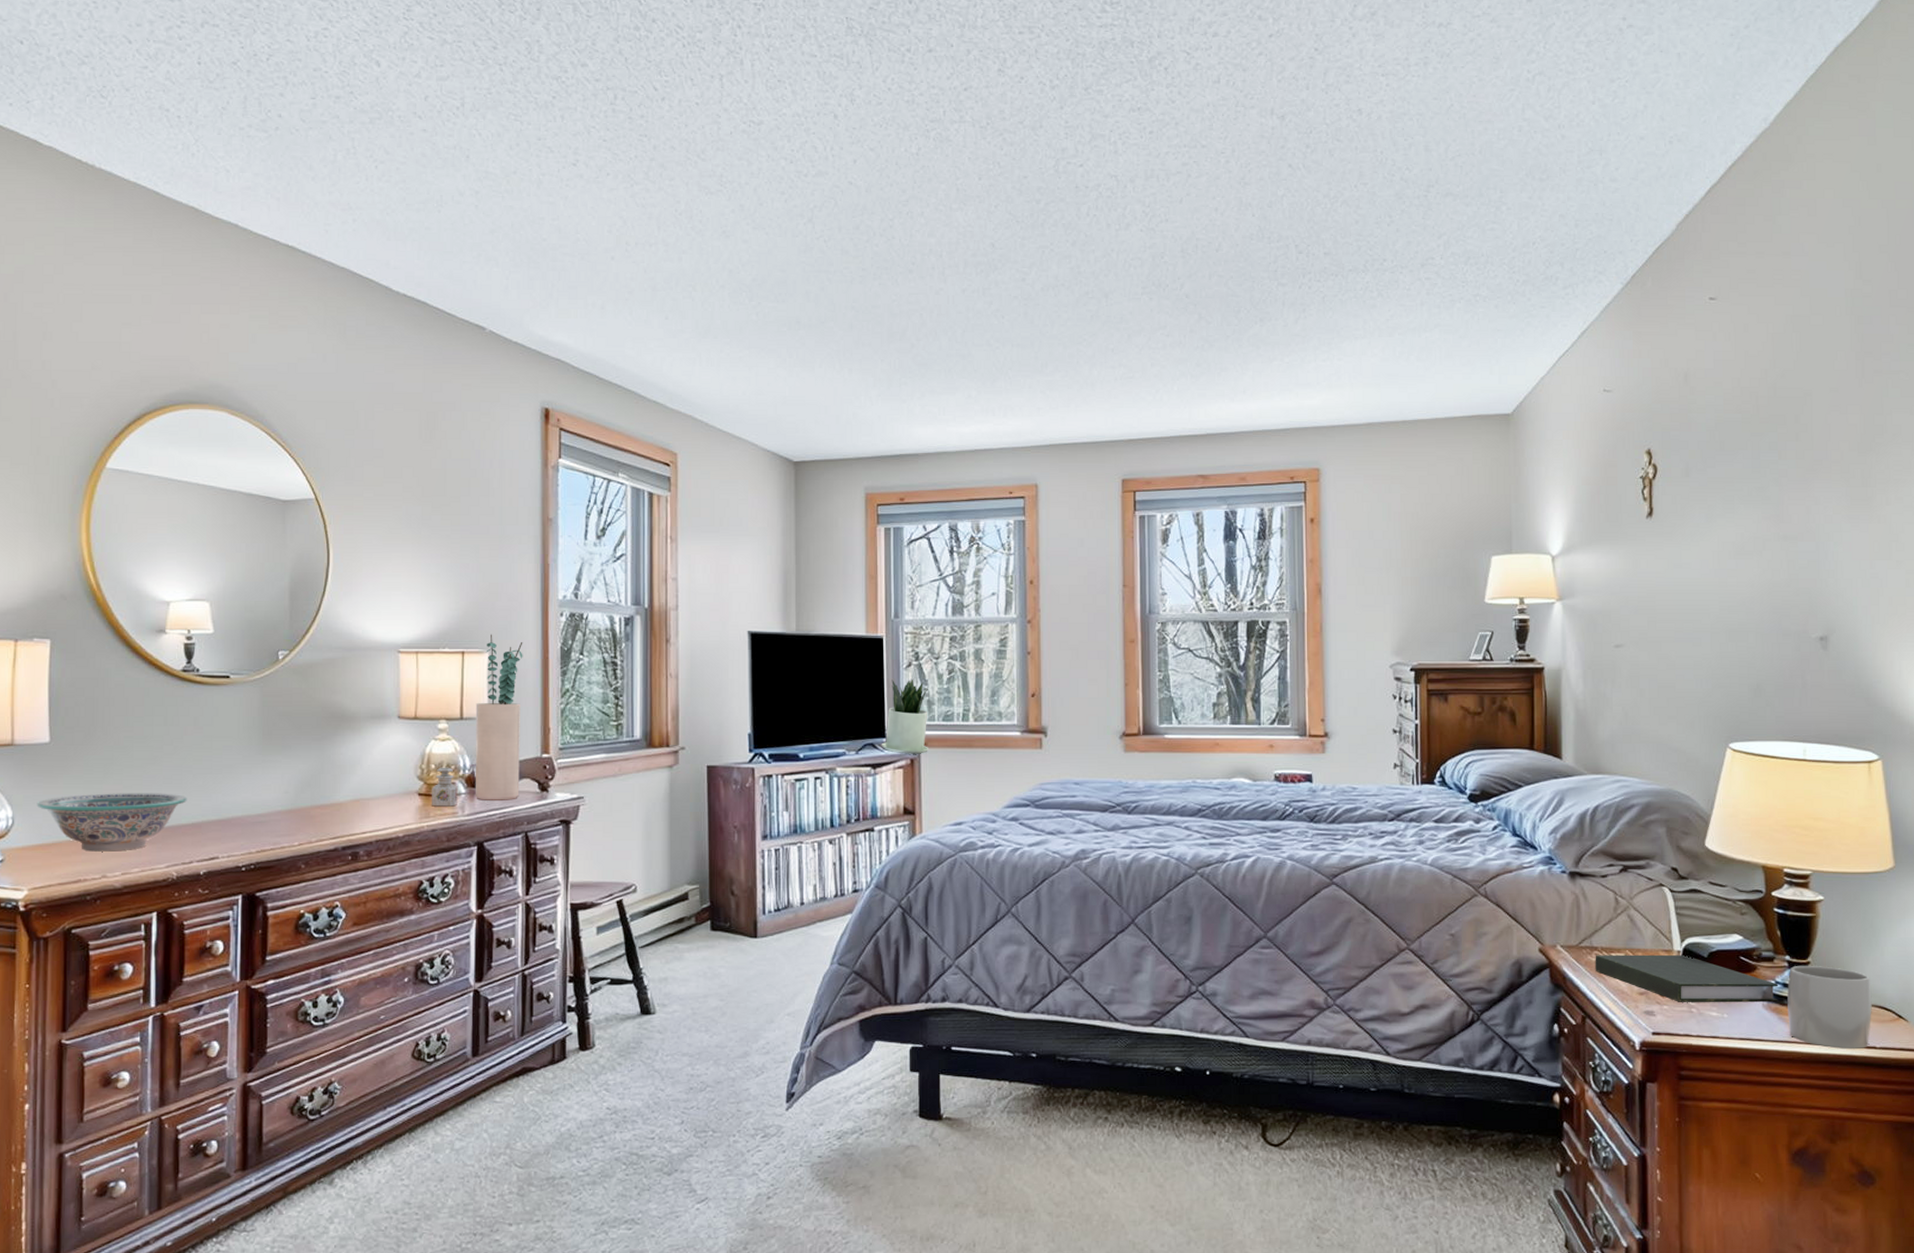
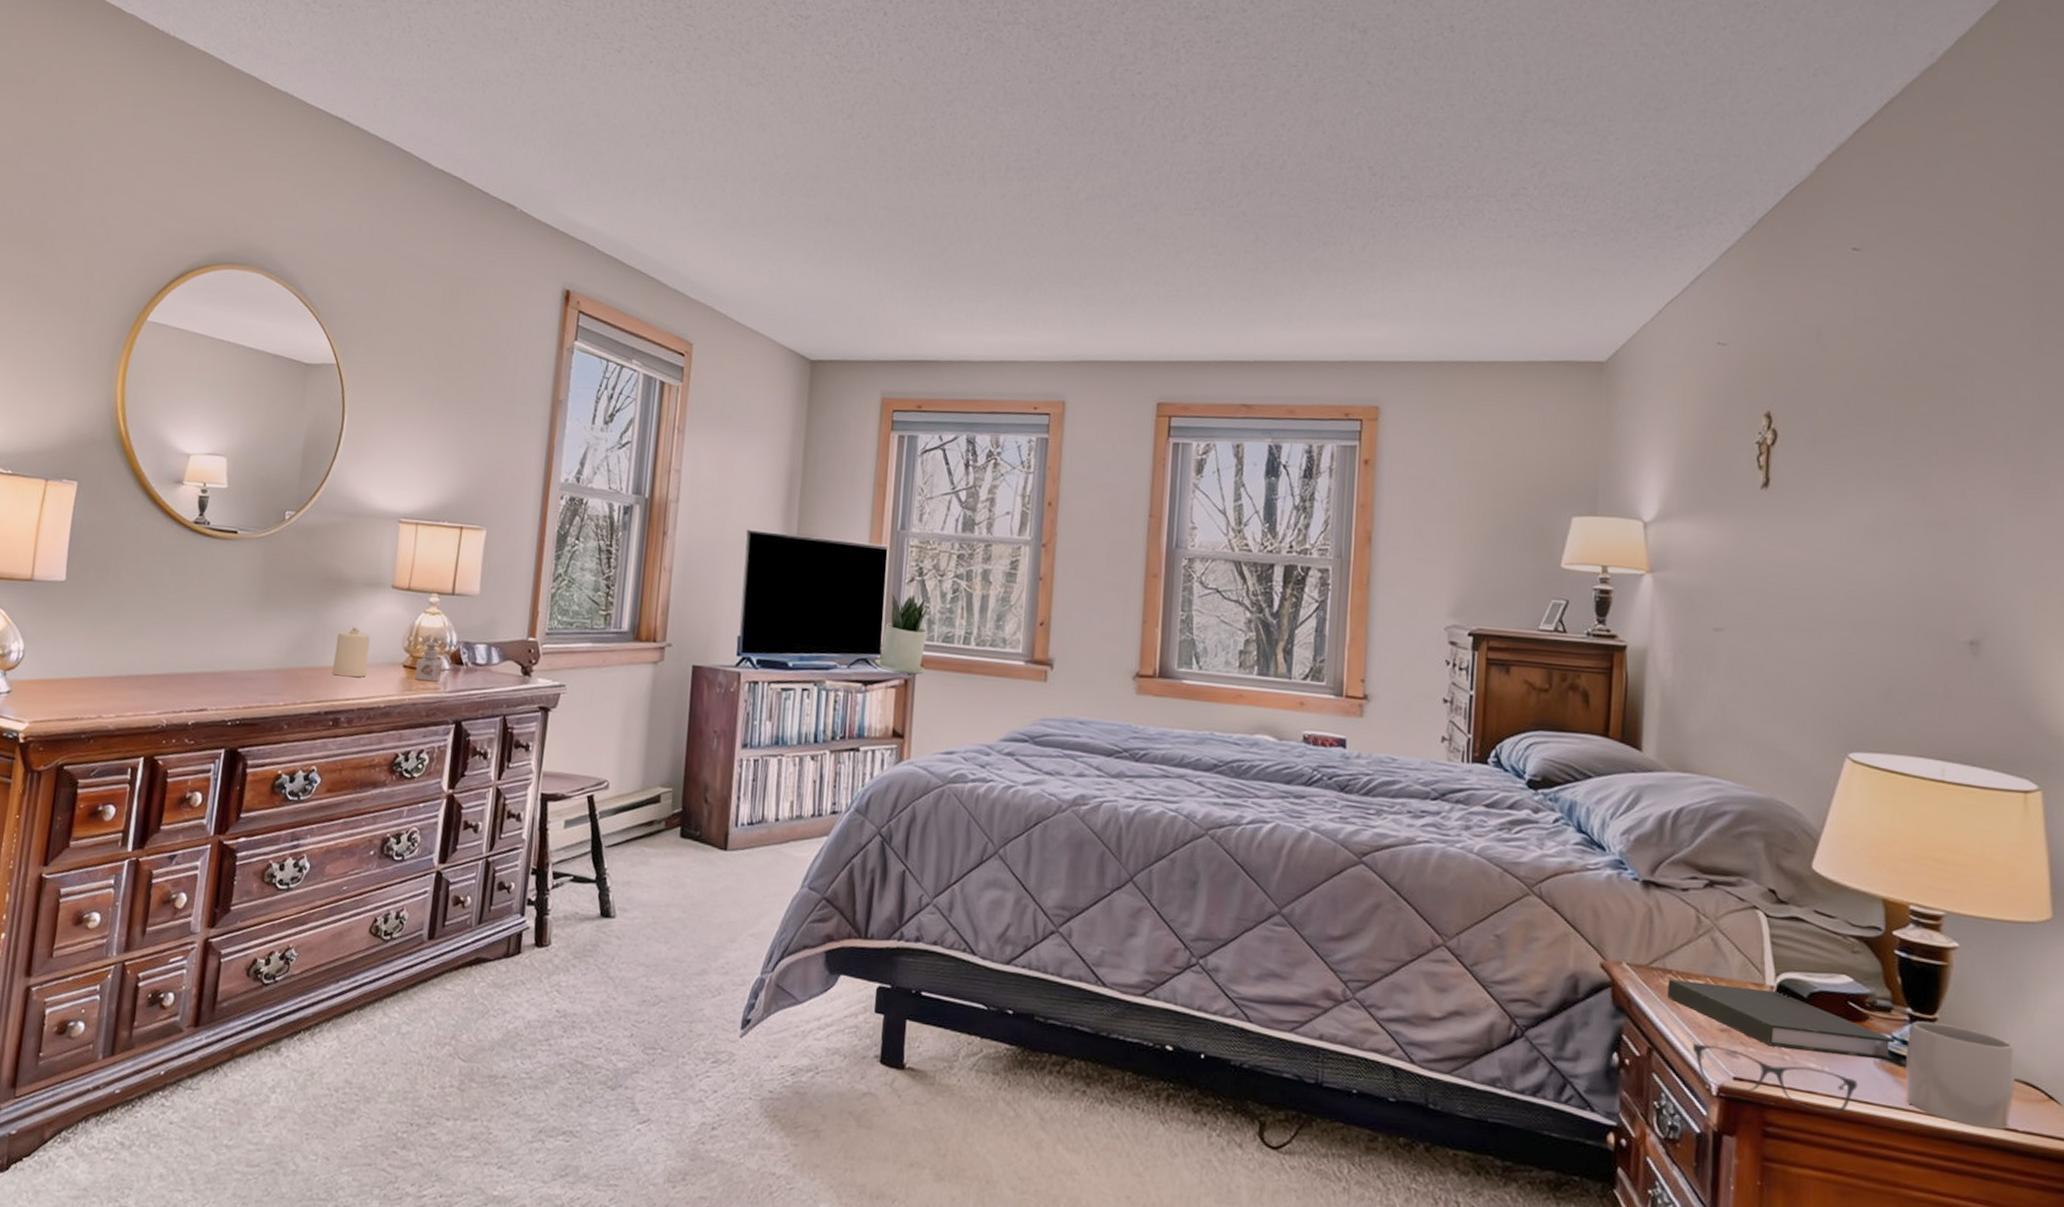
decorative bowl: present [36,793,187,852] -> none [46,634,185,694]
candle: none [346,760,382,811] -> present [333,626,370,678]
vase: present [475,634,523,802] -> none [459,511,521,682]
eyeglasses: none [1617,1006,1751,1052] -> present [1692,1042,1858,1114]

